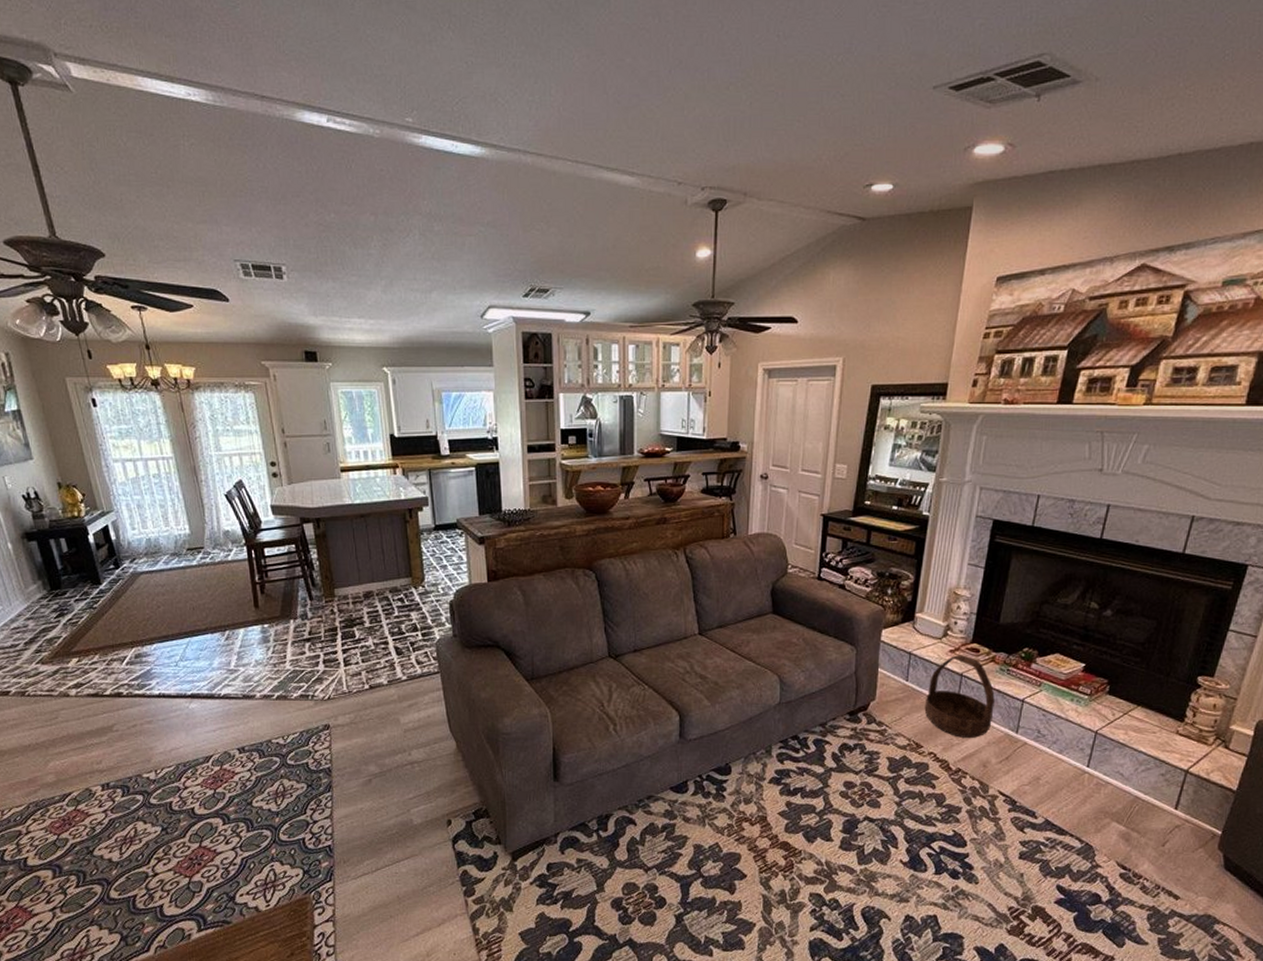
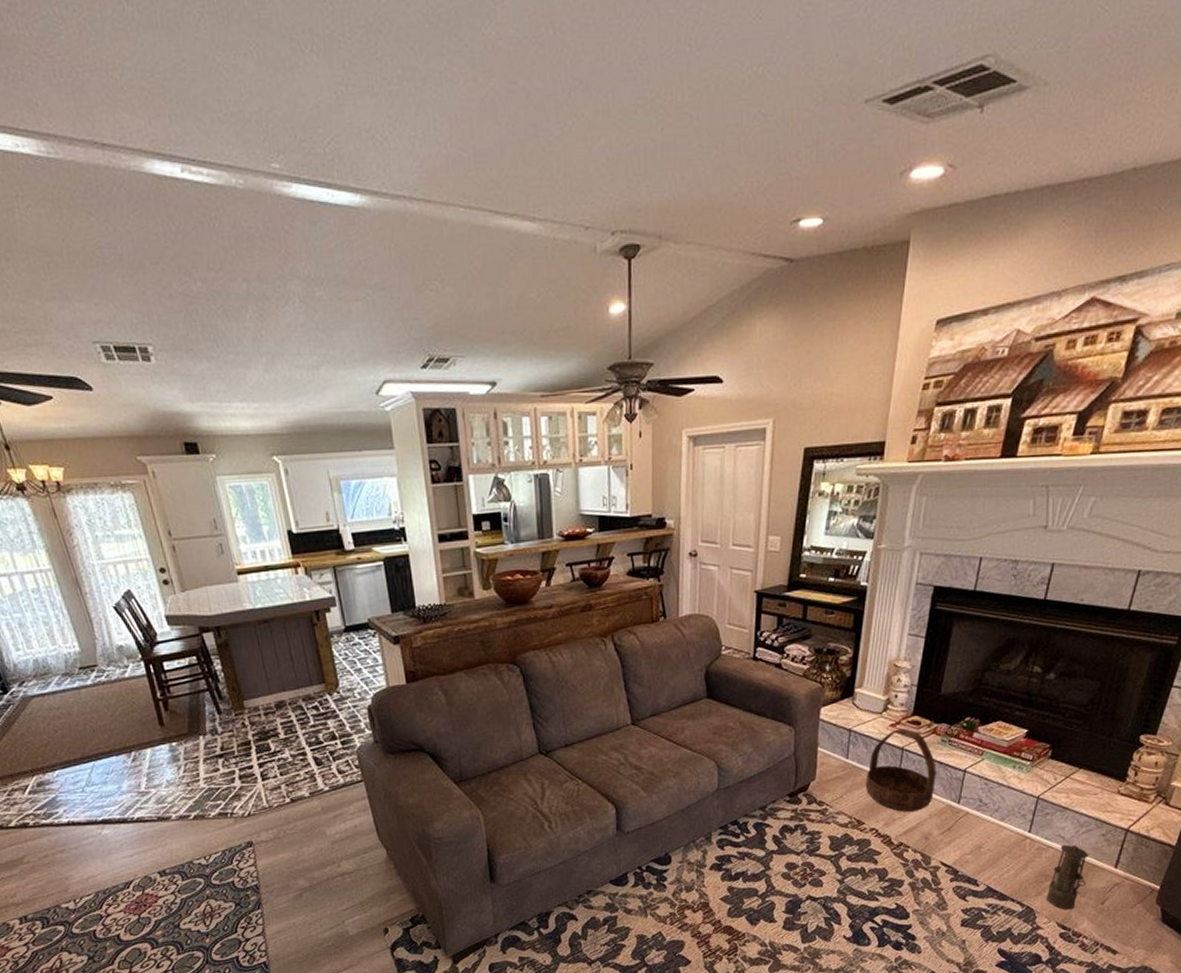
lantern: none [1105,782,1149,850] -> present [1046,844,1089,910]

